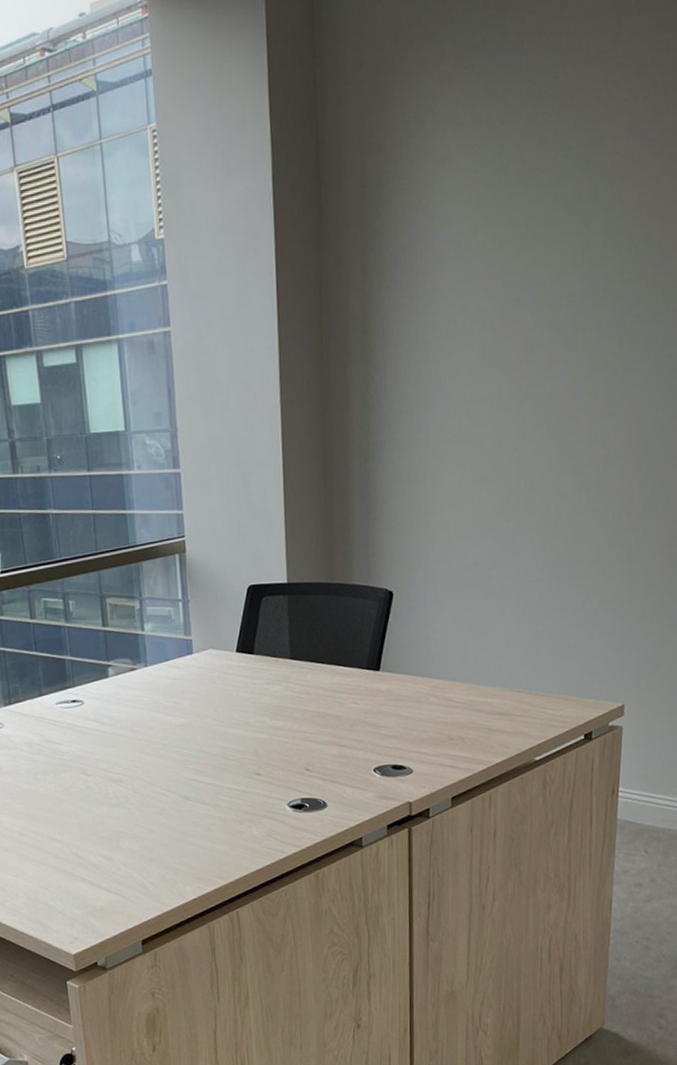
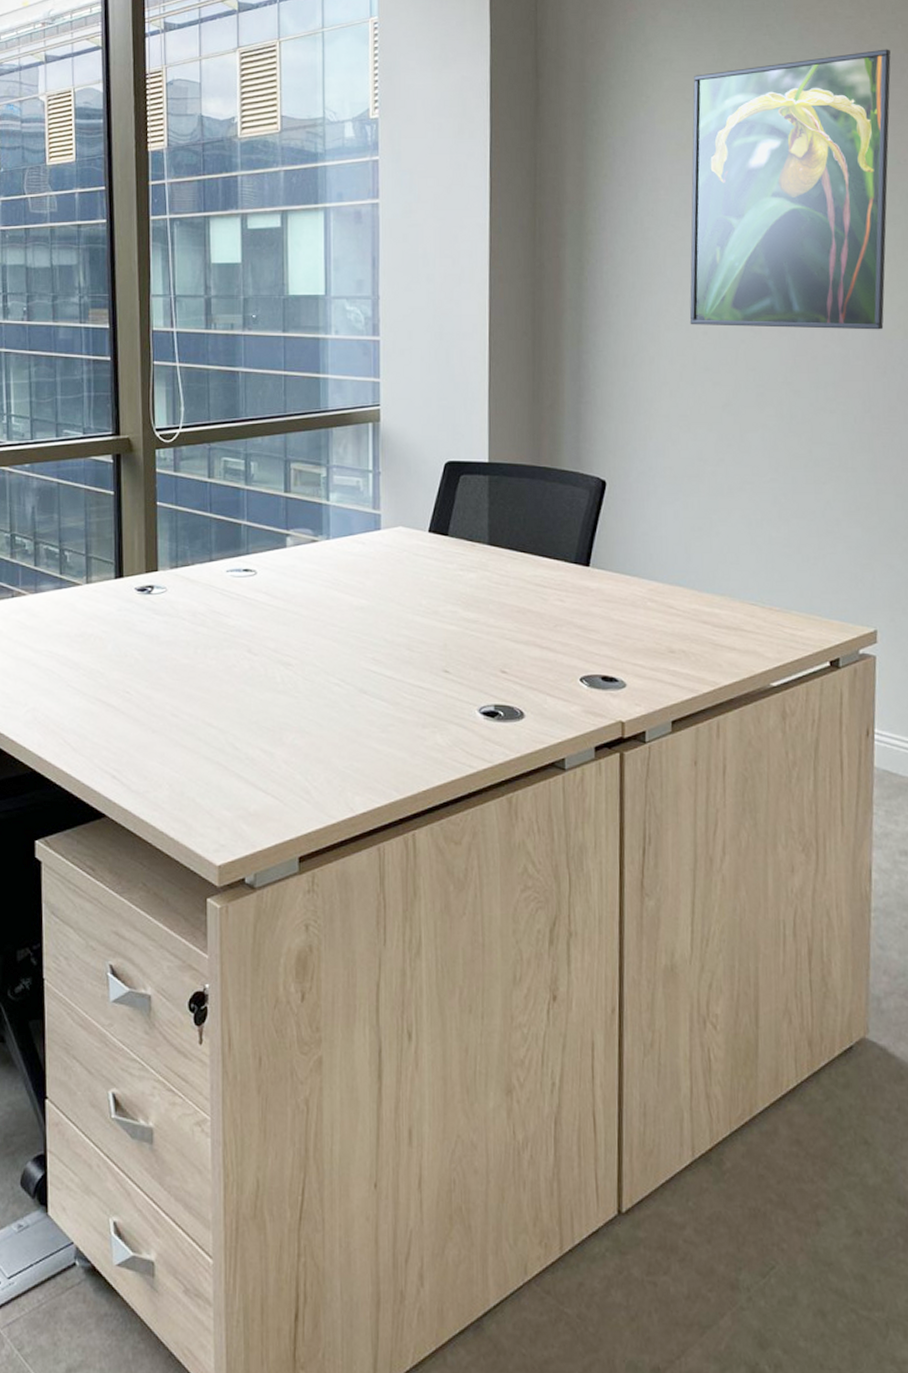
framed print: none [467,134,661,437] -> present [689,49,891,330]

